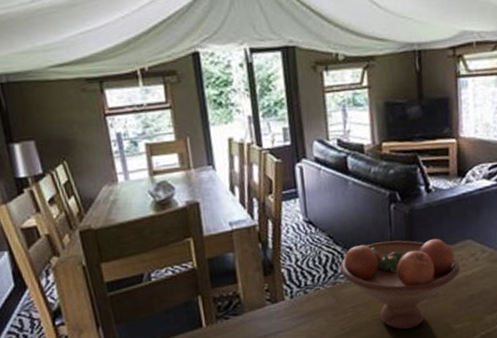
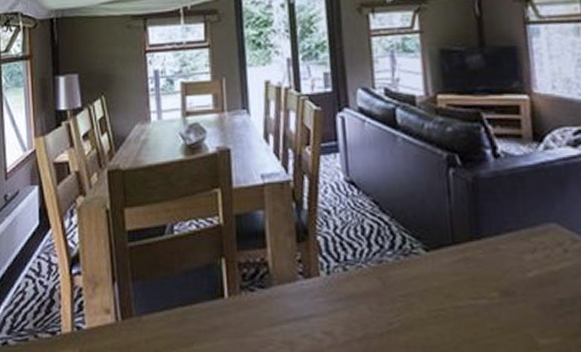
fruit bowl: present [340,238,460,329] -> none [387,215,544,335]

